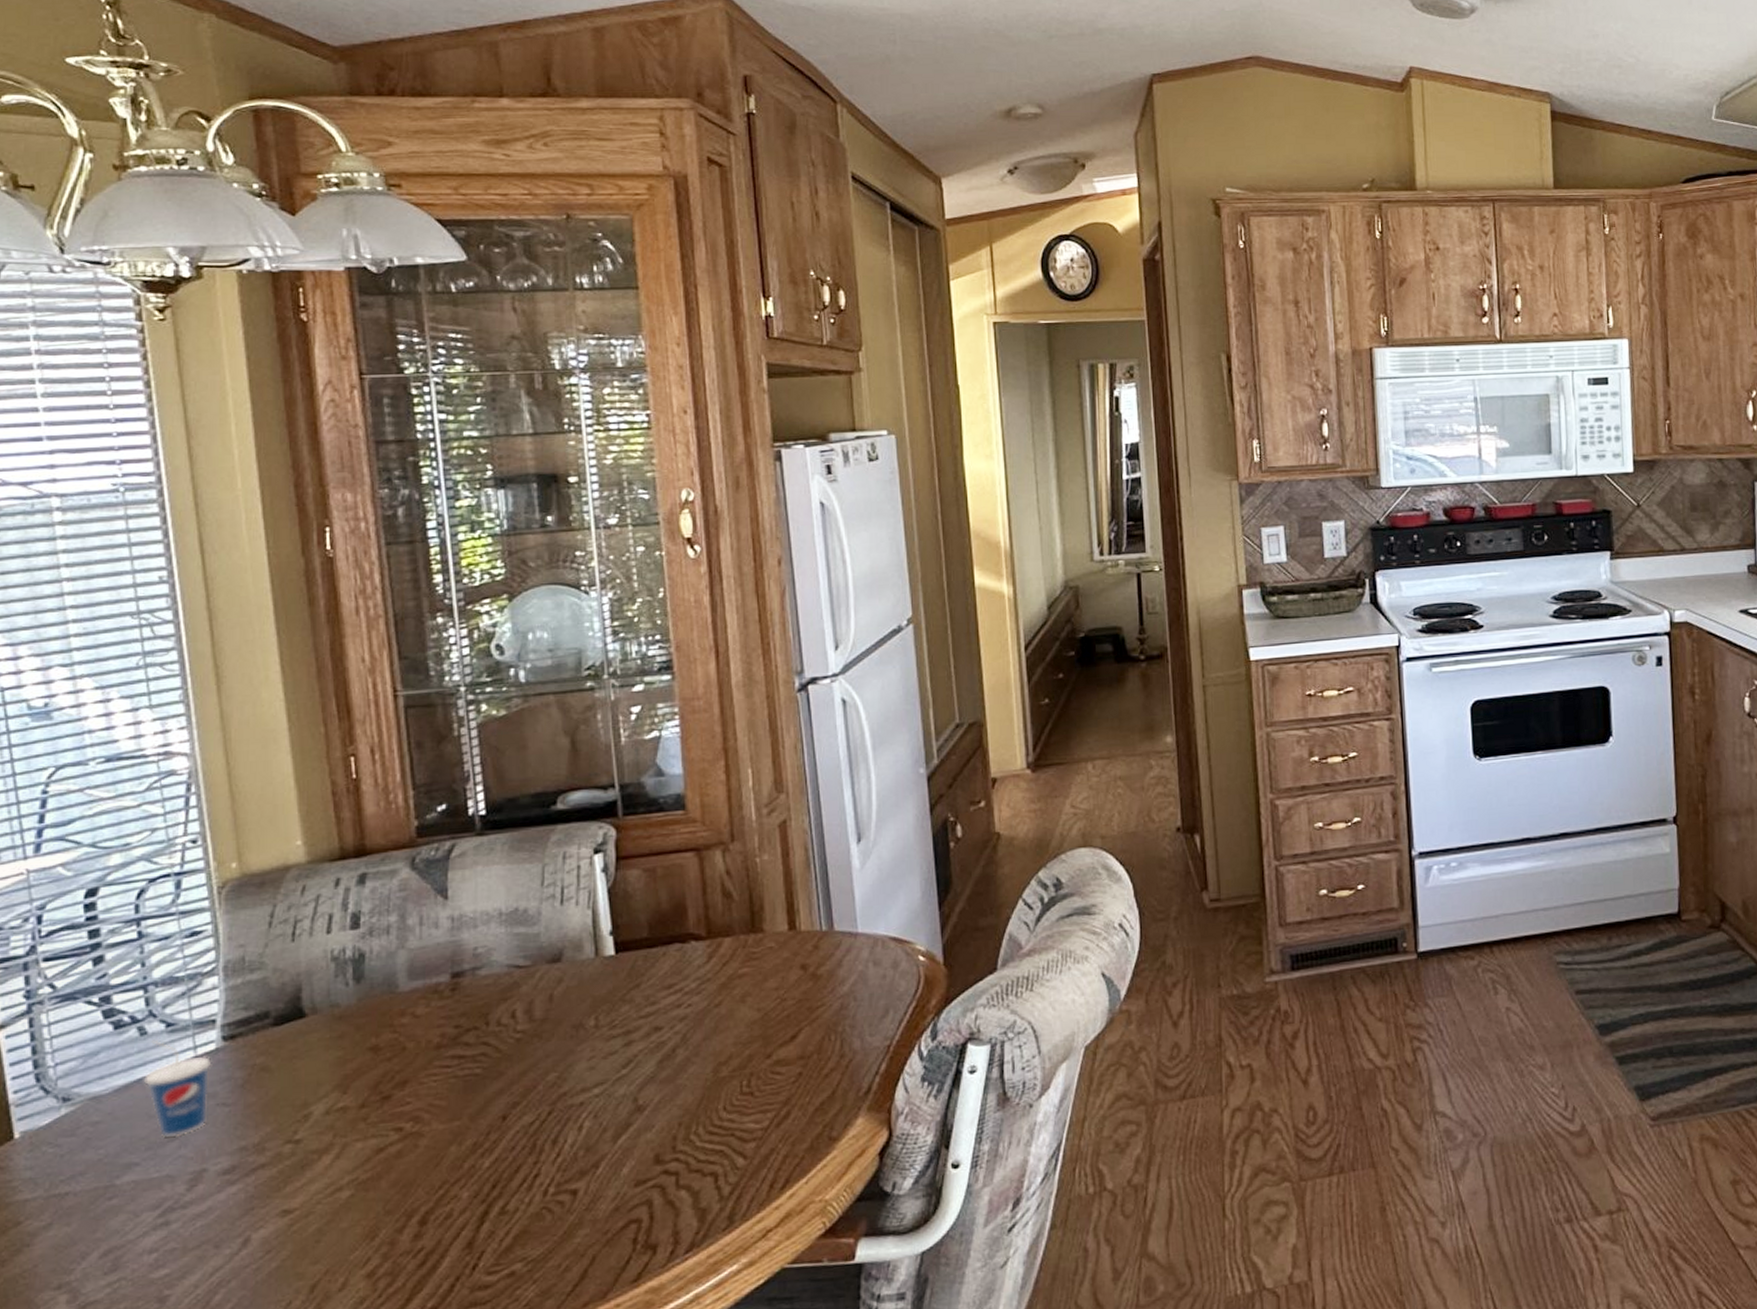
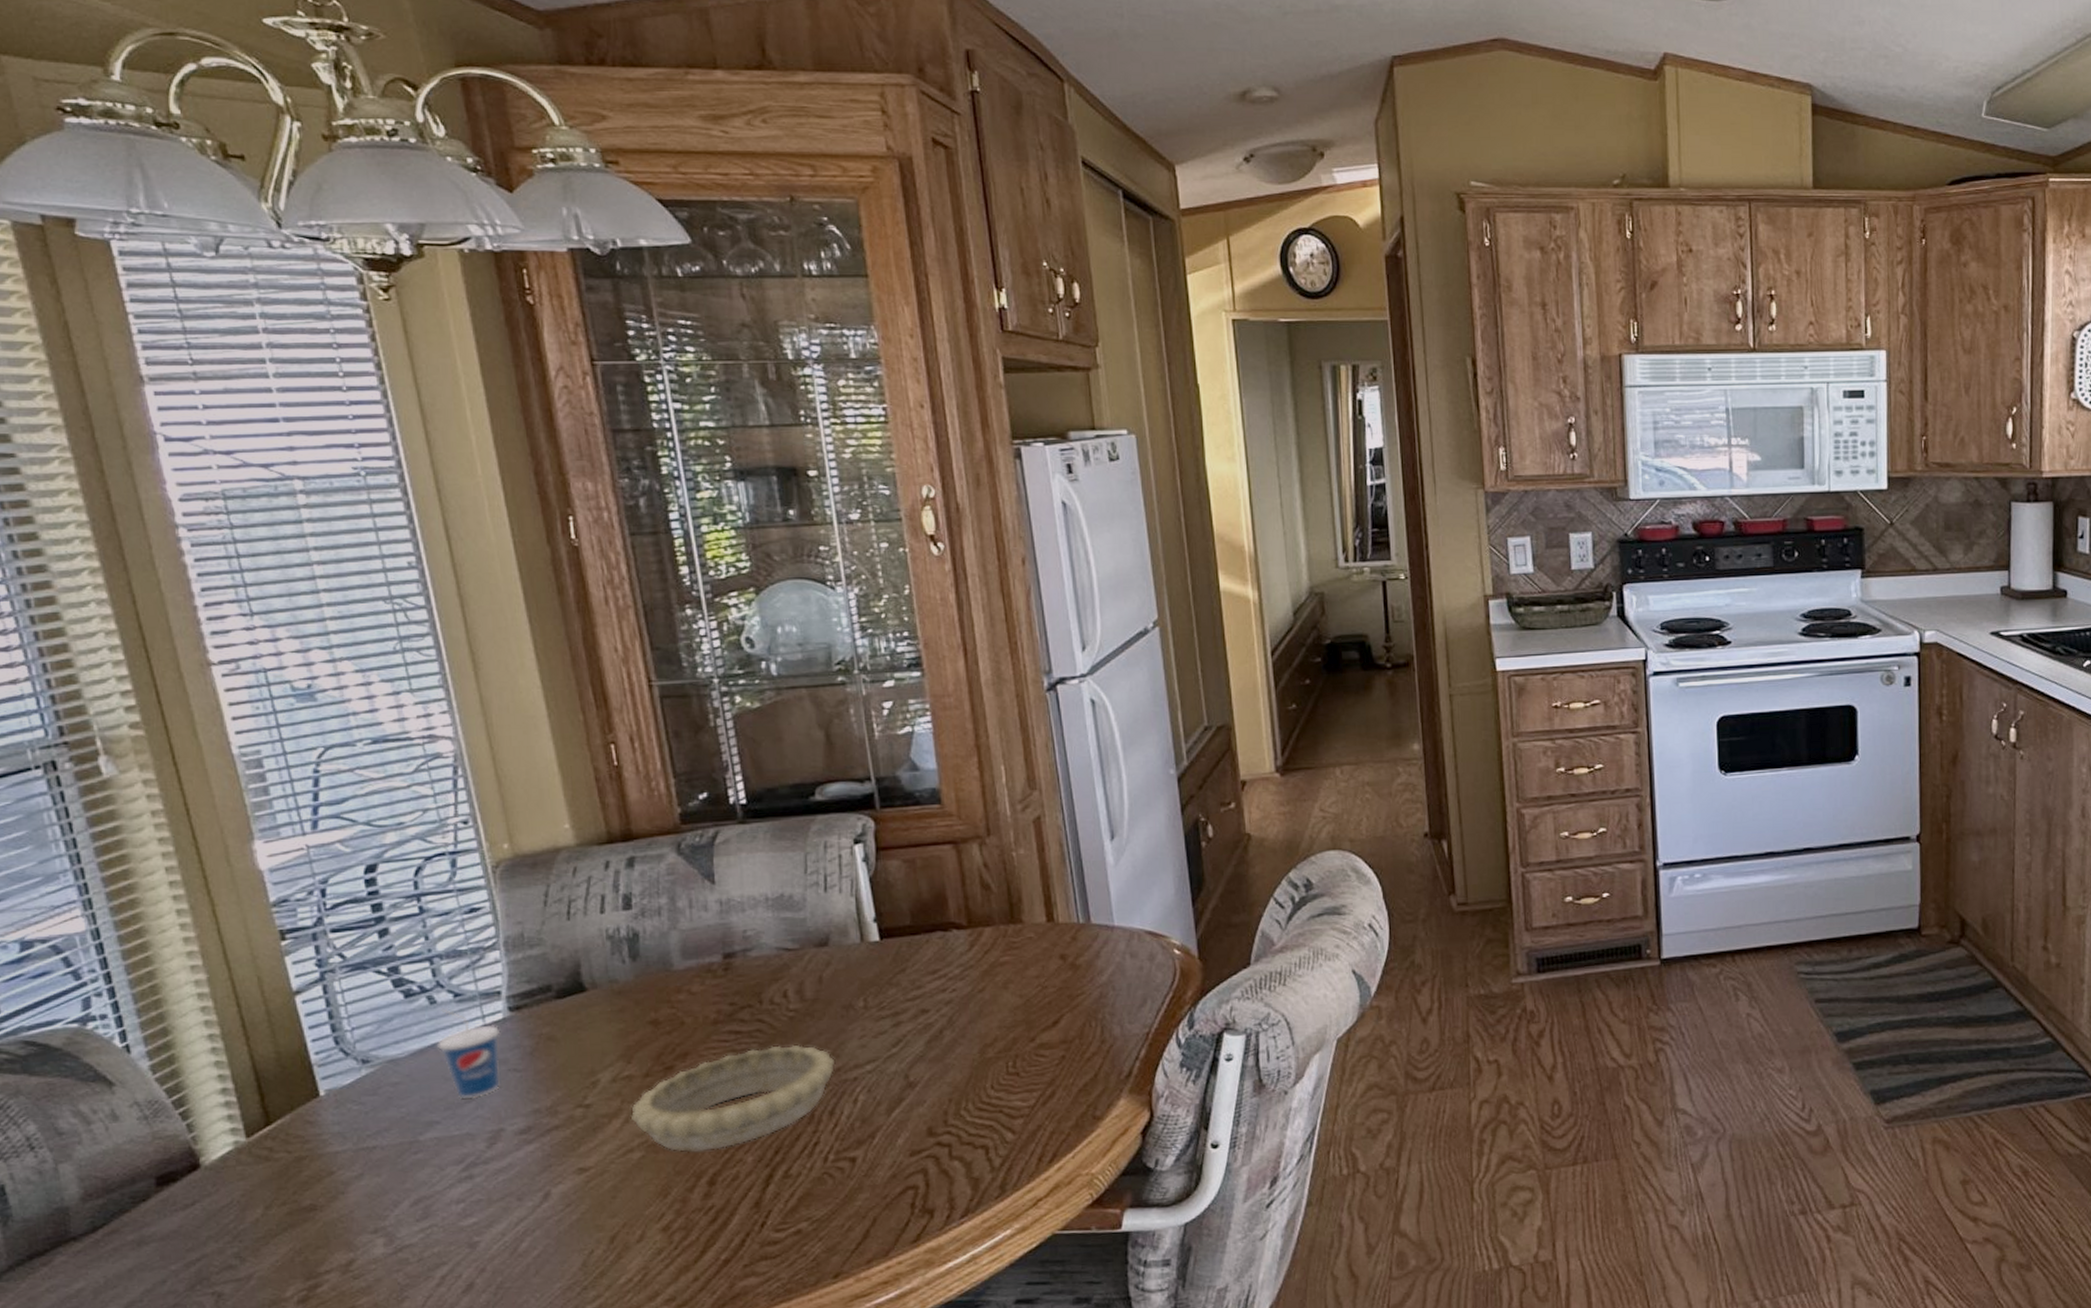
decorative bowl: none [341,1068,562,1189] -> present [630,1044,836,1152]

